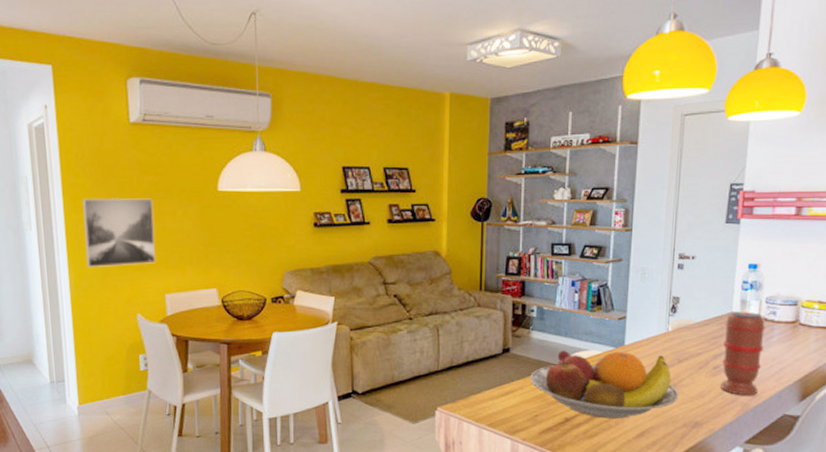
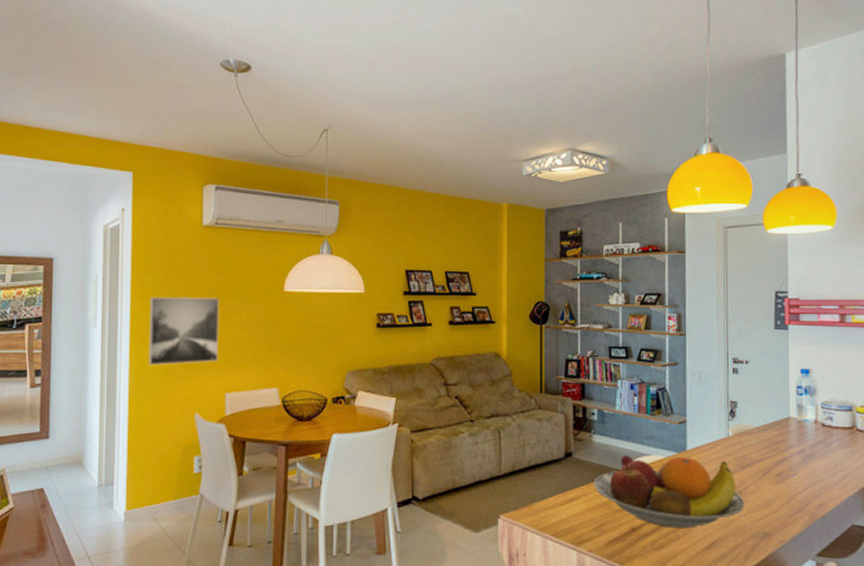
spice grinder: present [721,311,766,396] -> none [784,416,825,505]

